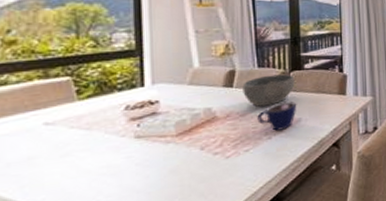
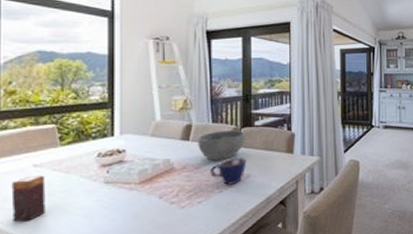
candle: none [16,134,62,189] -> present [11,175,45,222]

